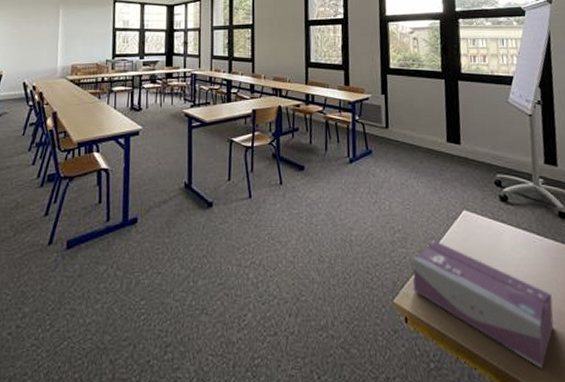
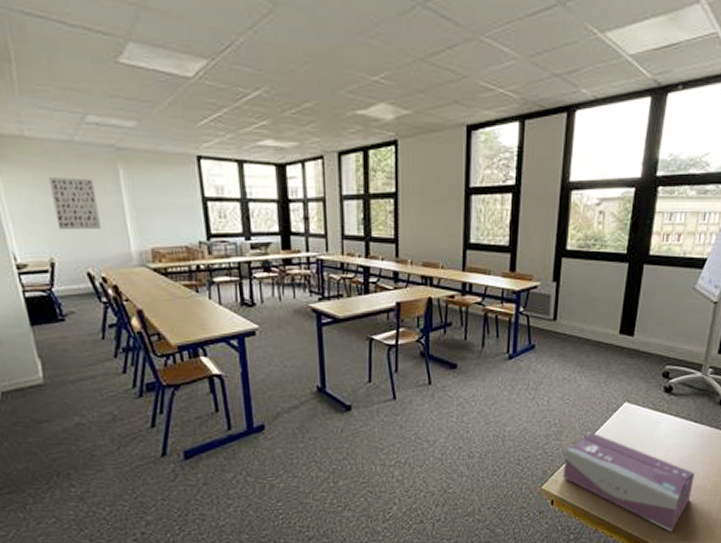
wall art: none [11,15,42,51] -> present [48,177,101,231]

